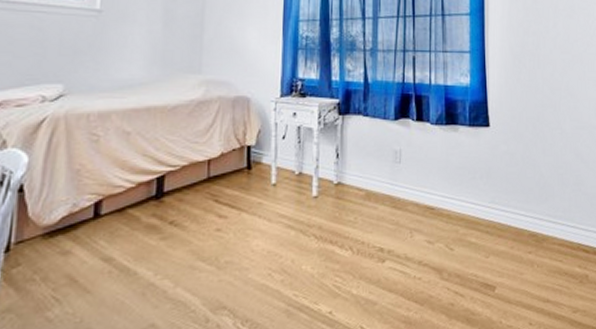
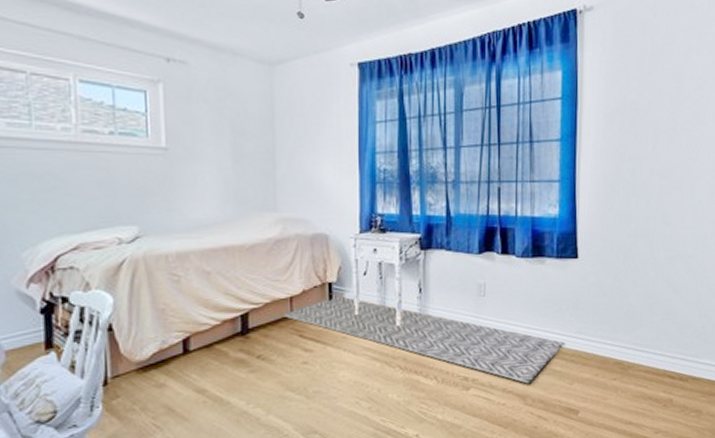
rug: none [199,157,481,256] -> present [282,293,566,384]

